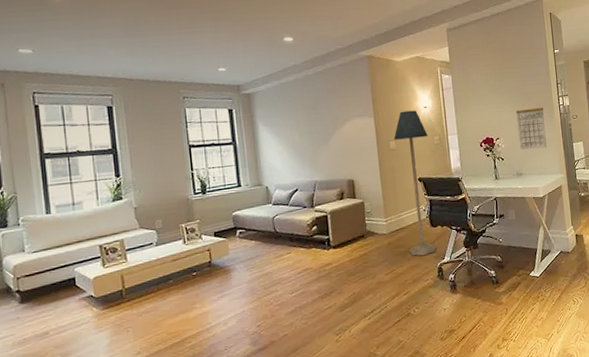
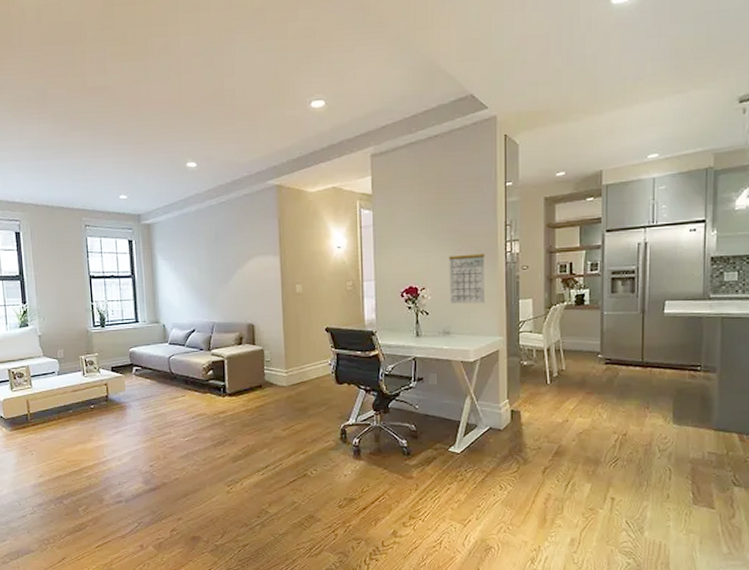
floor lamp: present [394,110,436,256] -> none [301,250,341,415]

